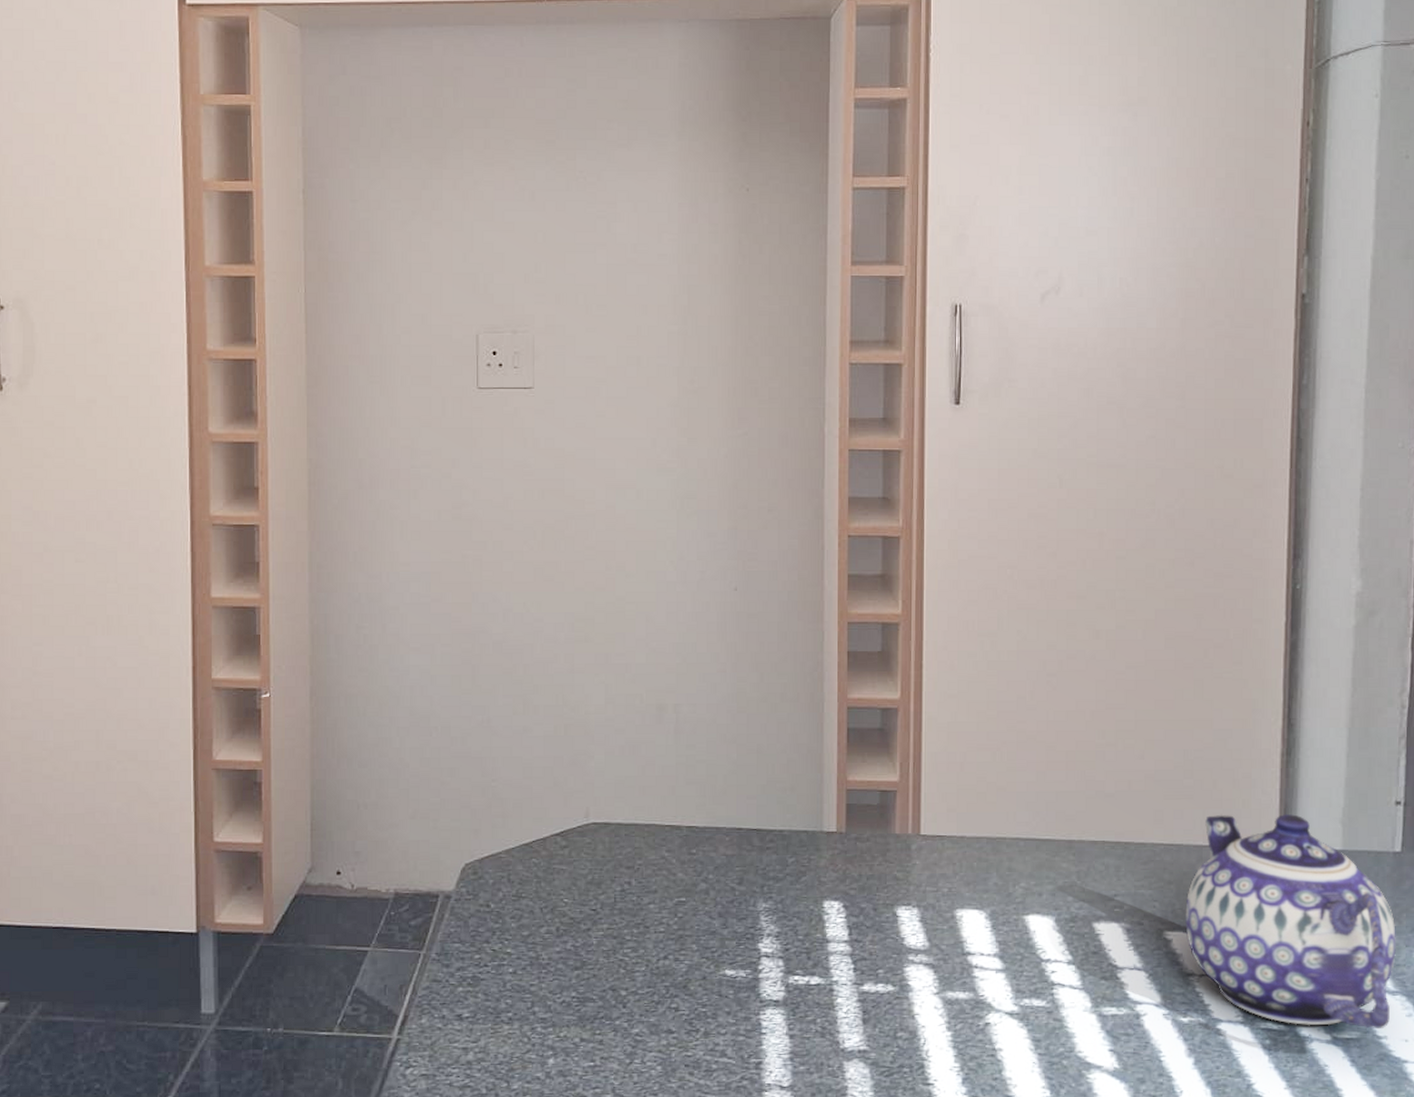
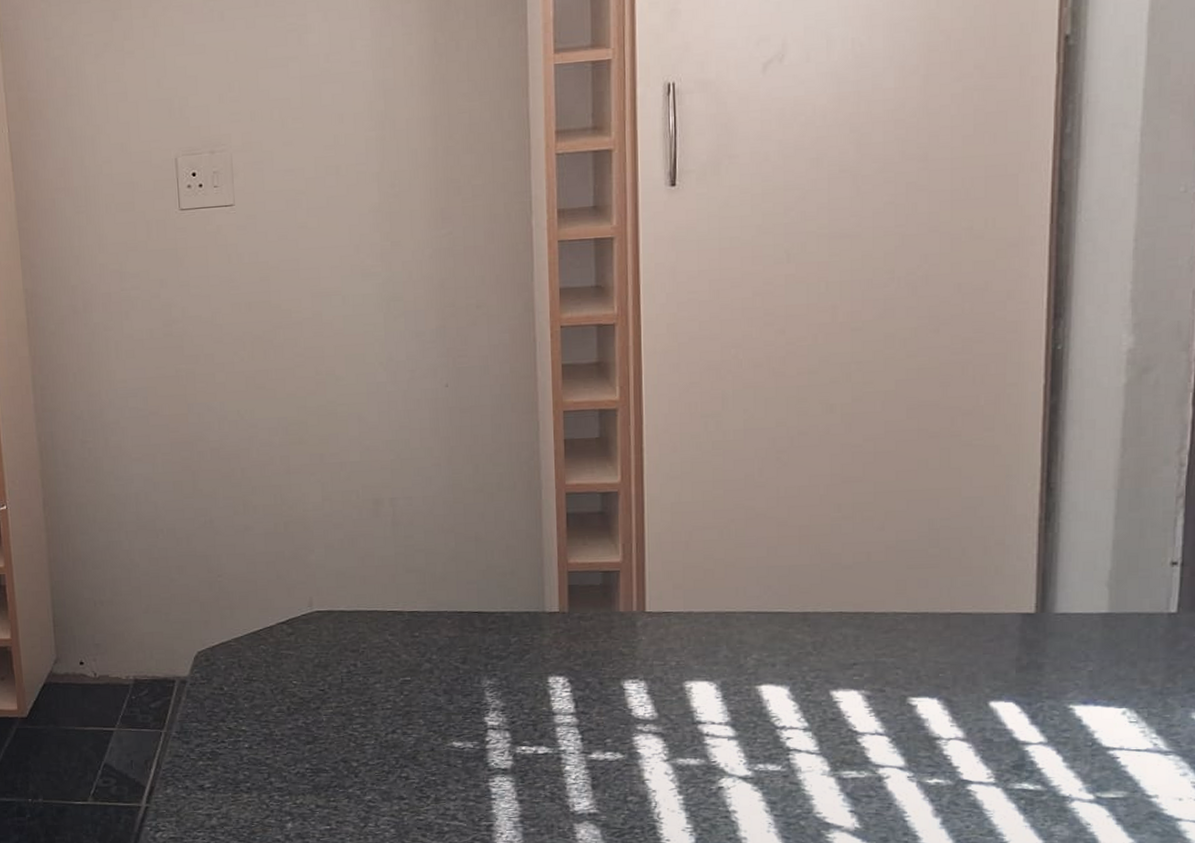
teapot: present [1185,813,1397,1030] -> none [931,578,1171,789]

